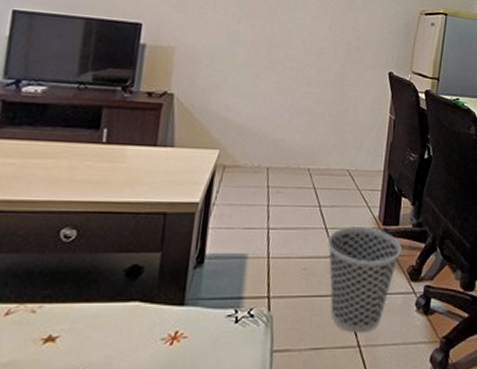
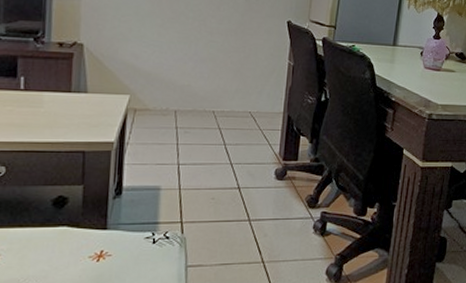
wastebasket: present [328,227,402,334] -> none [233,162,300,252]

